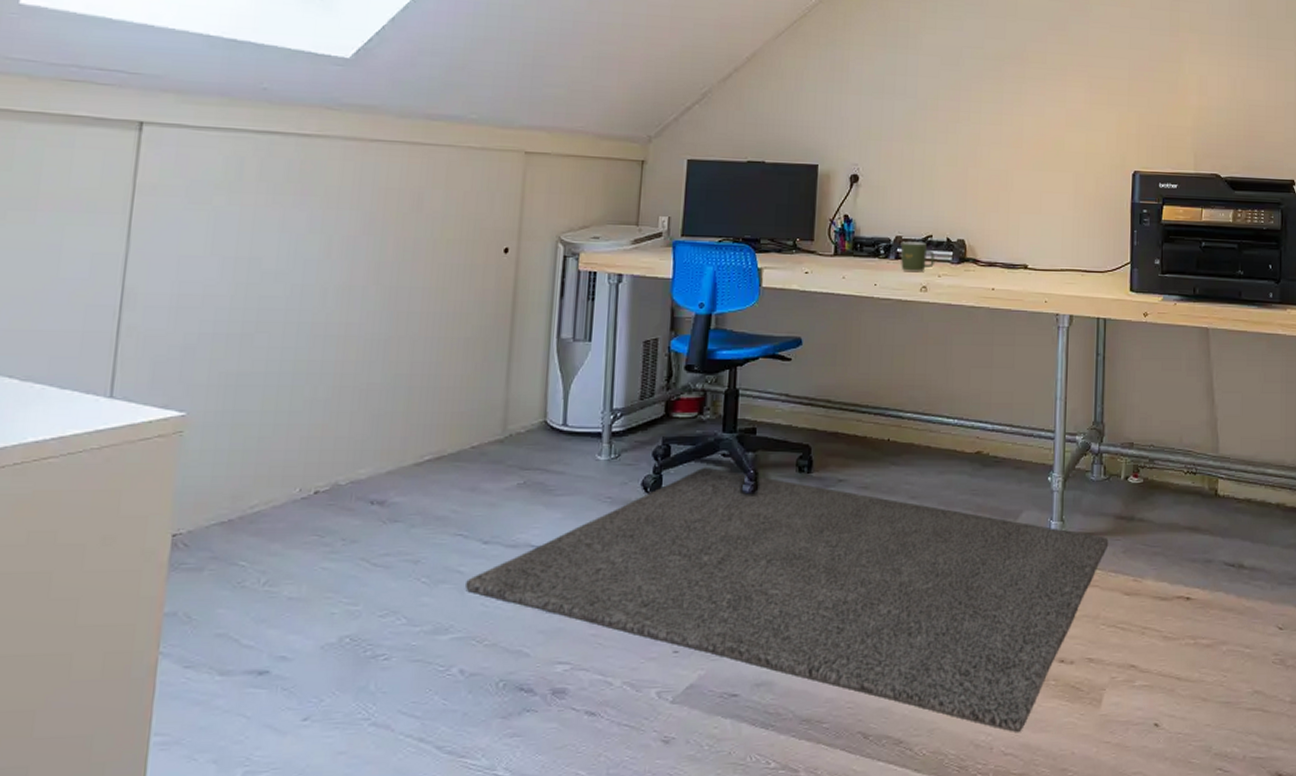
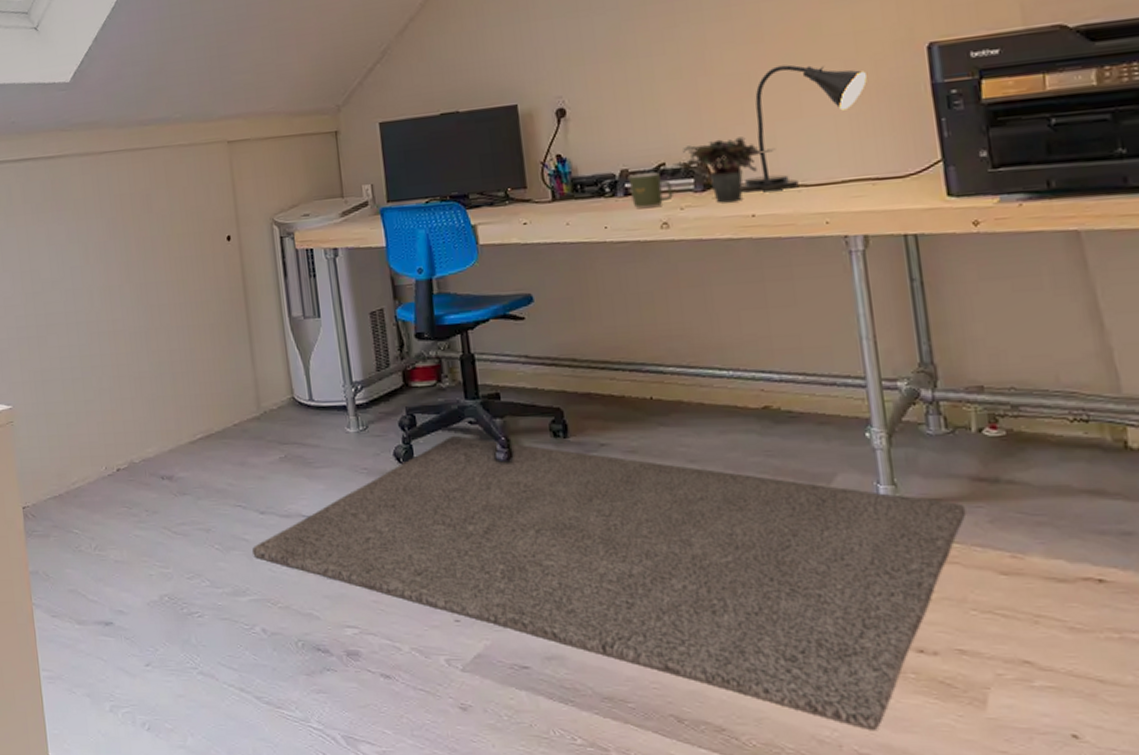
potted plant: none [938,222,1018,276] -> present [673,137,776,203]
desk lamp: none [987,169,1090,270] -> present [740,64,868,193]

